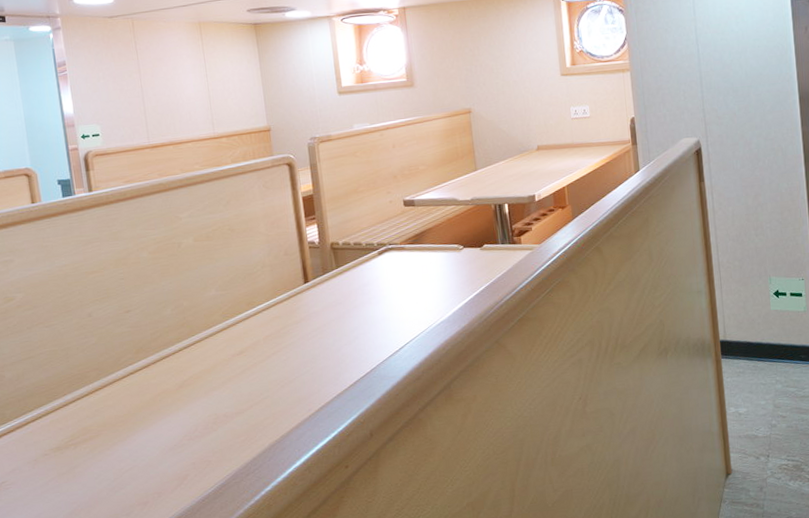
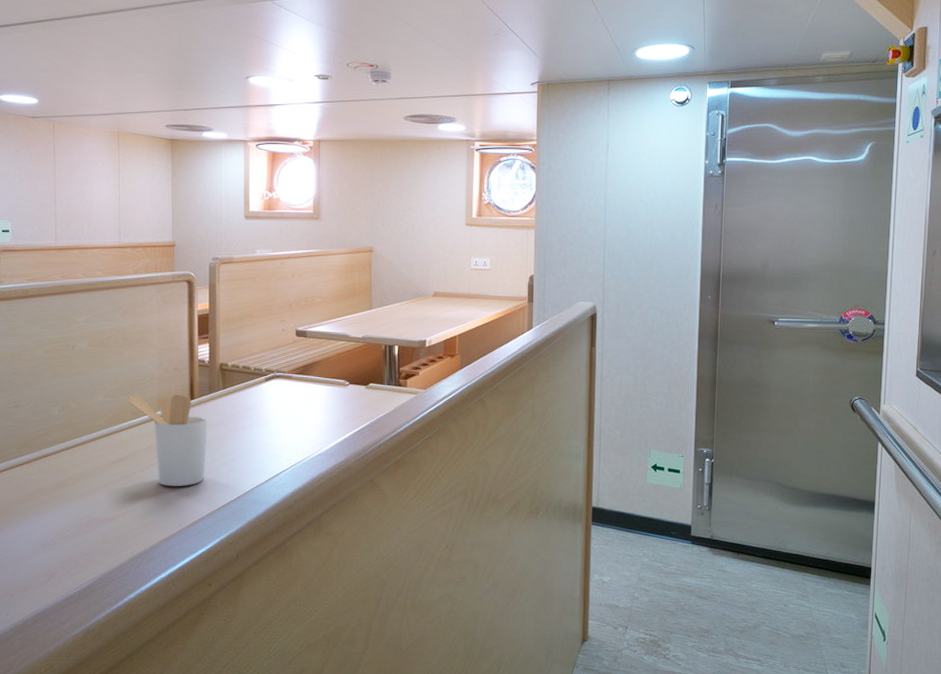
utensil holder: none [239,278,328,373] -> present [126,393,207,486]

